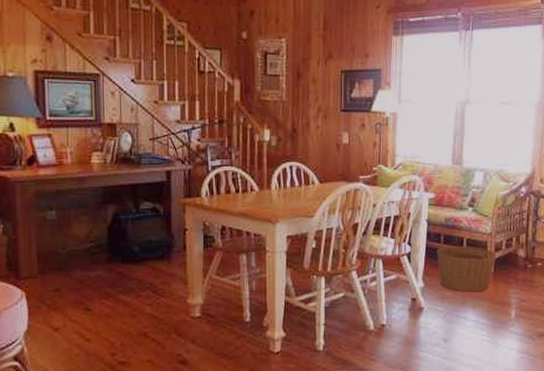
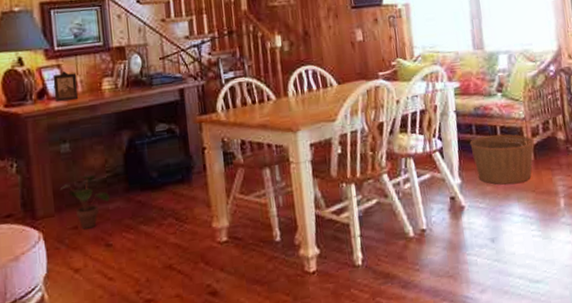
photo frame: none [43,141,68,171] -> present [52,71,79,102]
potted plant: none [44,242,92,293] -> present [59,174,110,229]

